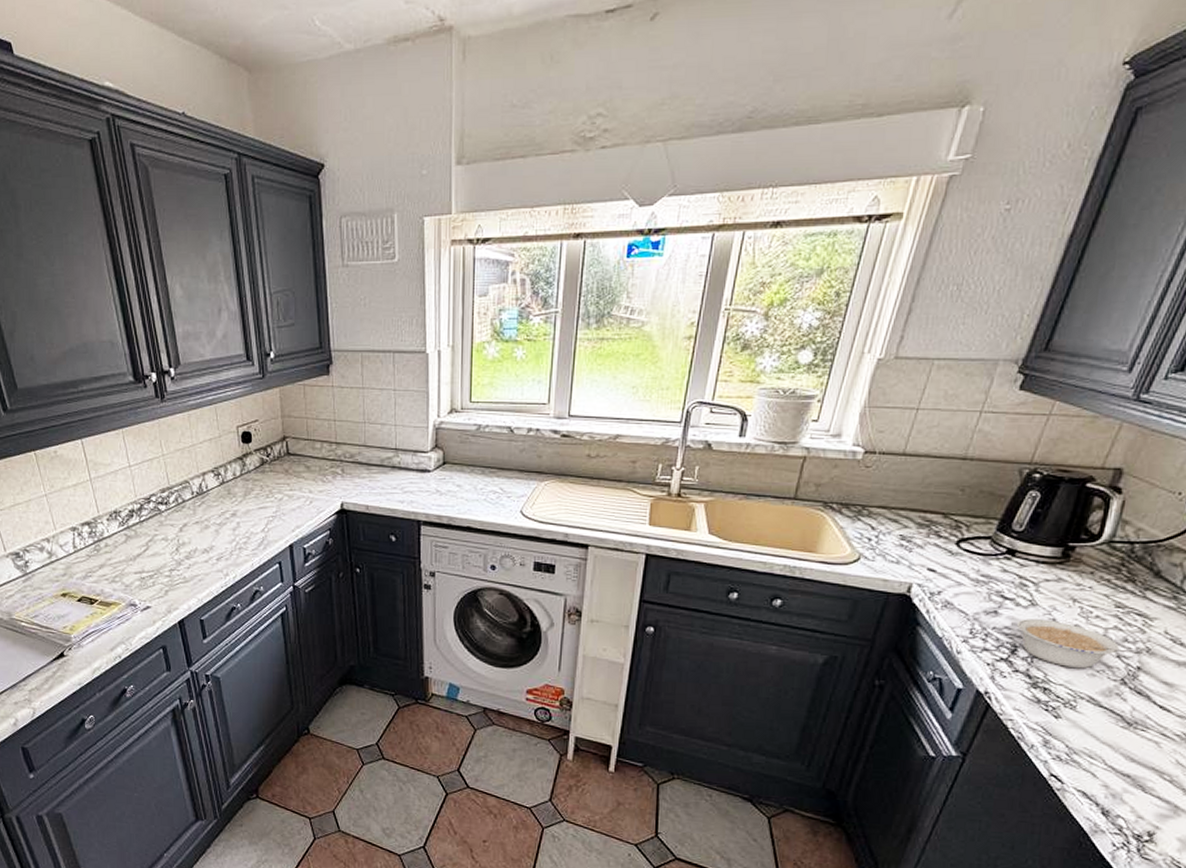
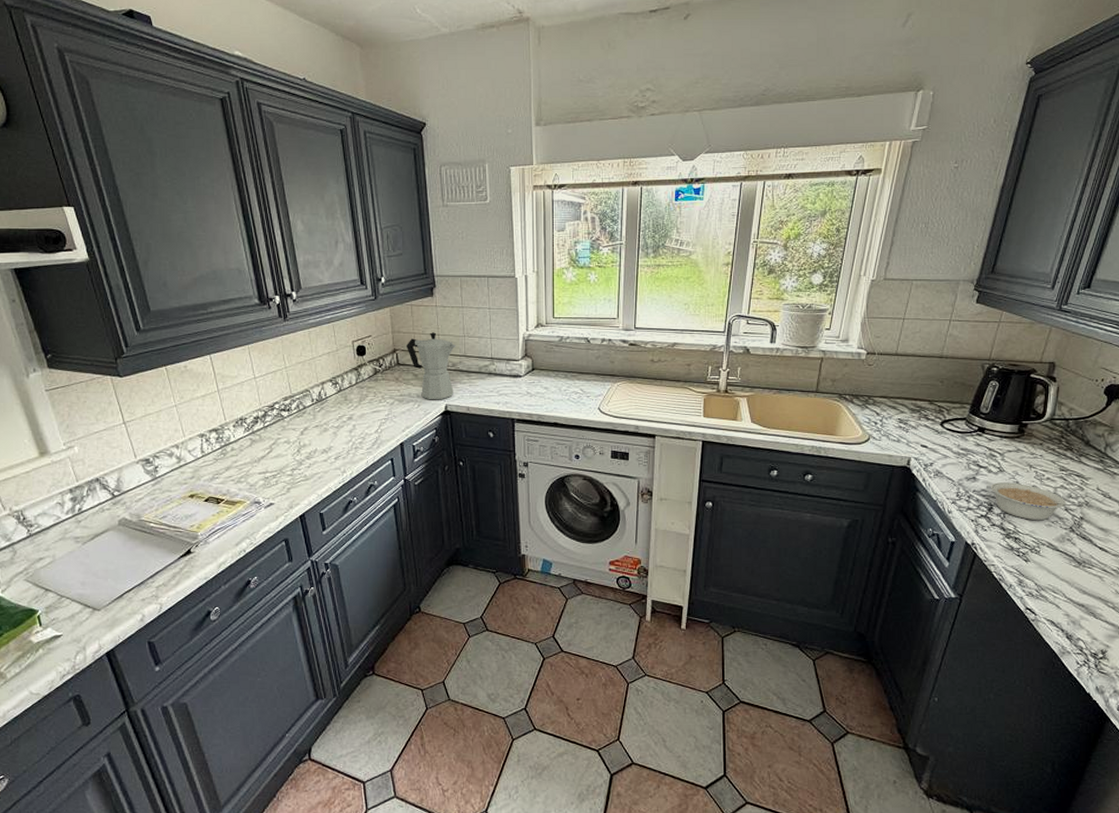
moka pot: none [298,417,355,497] -> present [407,332,456,400]

